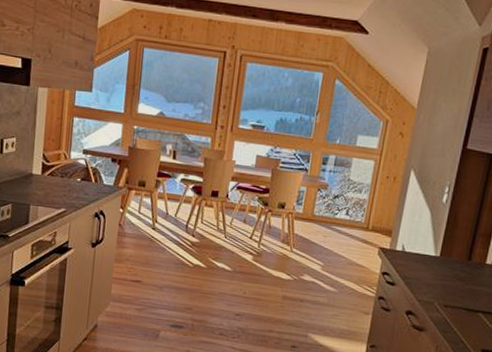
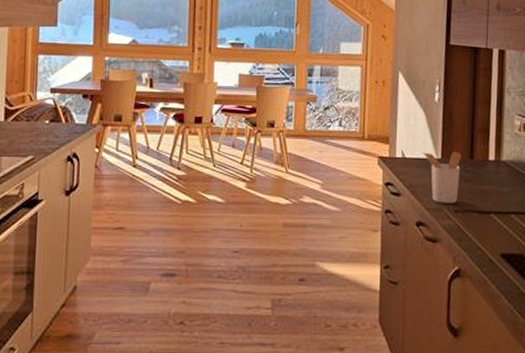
utensil holder: none [422,248,460,299] -> present [423,151,462,203]

